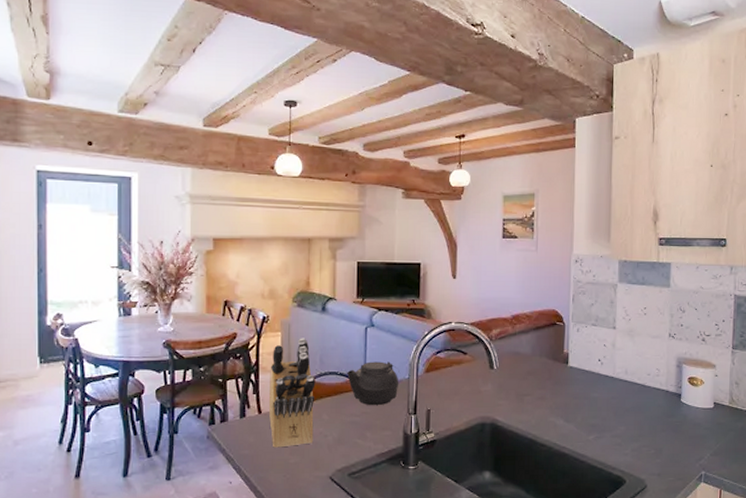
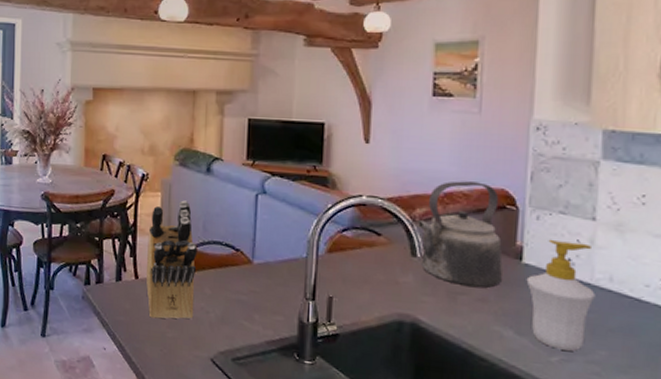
teapot: present [346,361,400,406] -> none [232,233,296,286]
kettle: none [494,305,555,388] -> present [418,181,503,288]
soap bottle: none [571,346,617,430] -> present [526,239,596,351]

